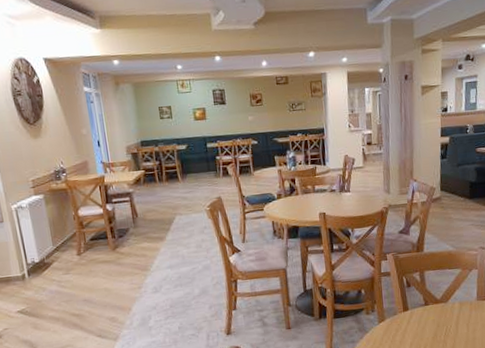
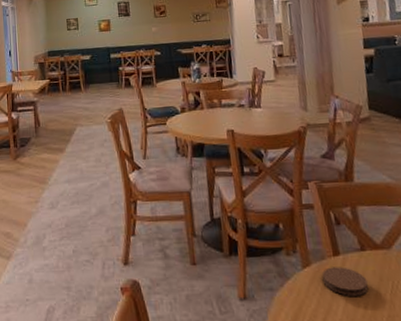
coaster: none [393,319,428,341] -> present [322,267,369,296]

